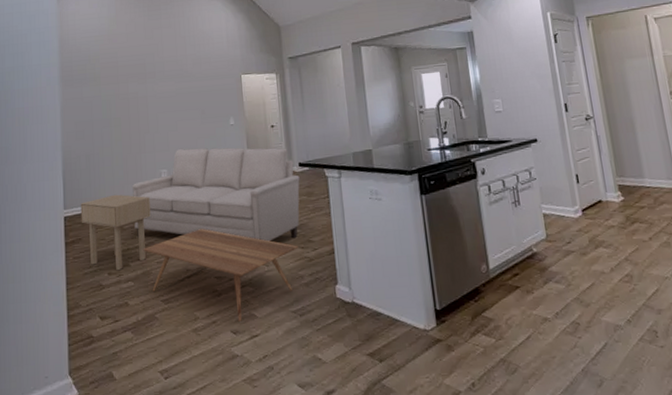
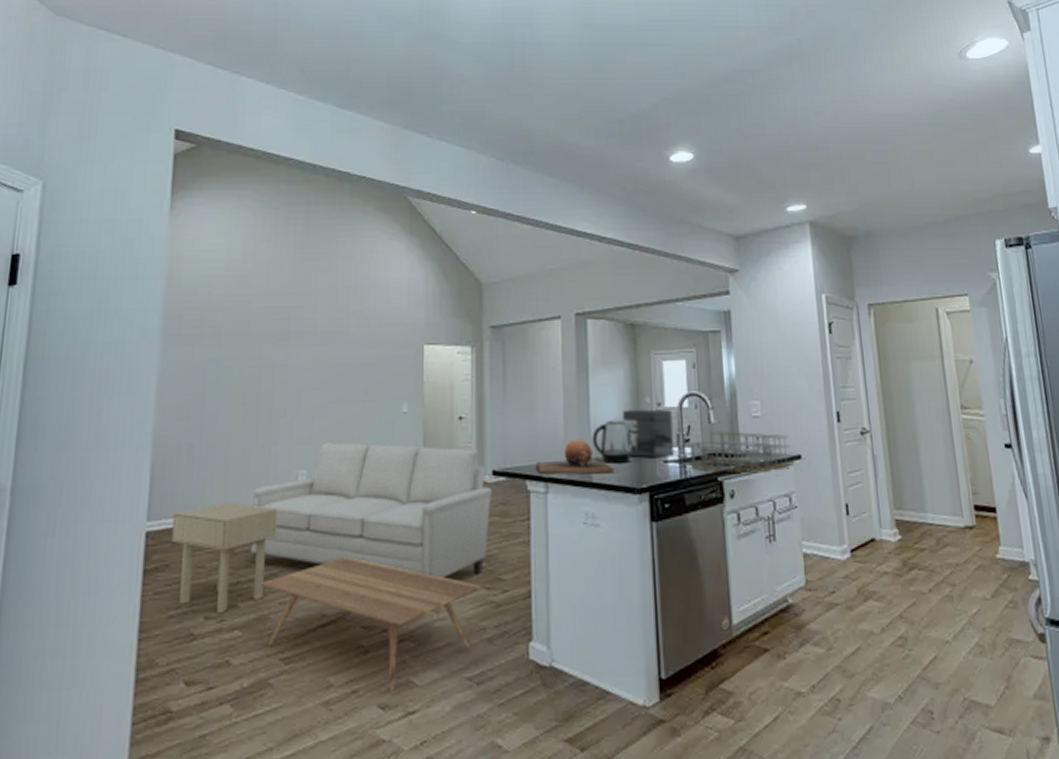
chopping board: none [331,136,390,164] -> present [537,439,614,474]
kettle: none [371,120,402,153] -> present [592,419,632,463]
coffee maker: none [393,110,436,148] -> present [623,408,675,459]
dish rack: none [440,124,529,156] -> present [680,431,792,474]

